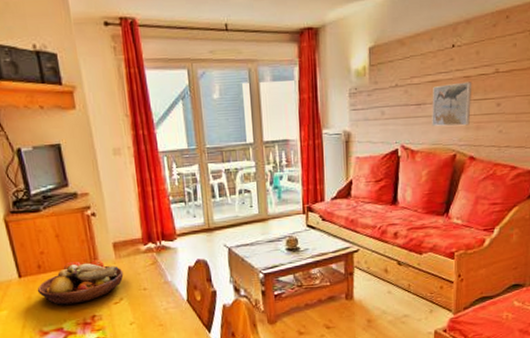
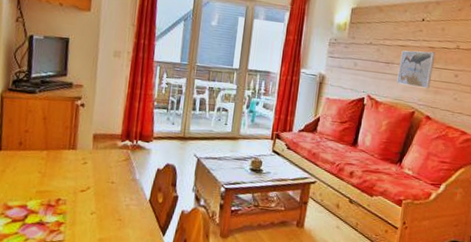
fruit bowl: present [37,259,124,305] -> none [12,144,97,185]

